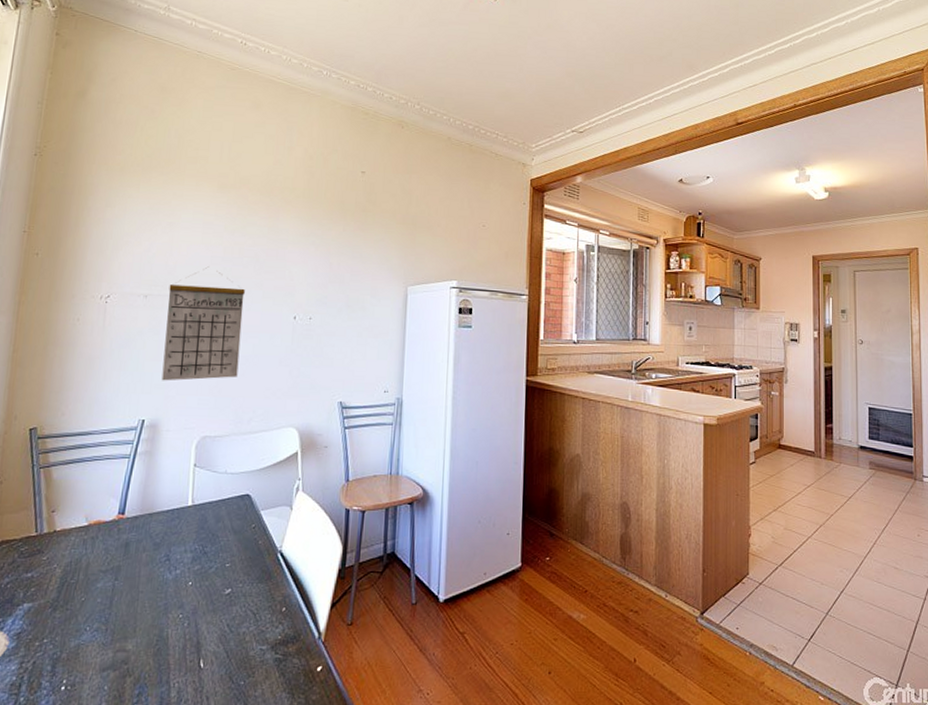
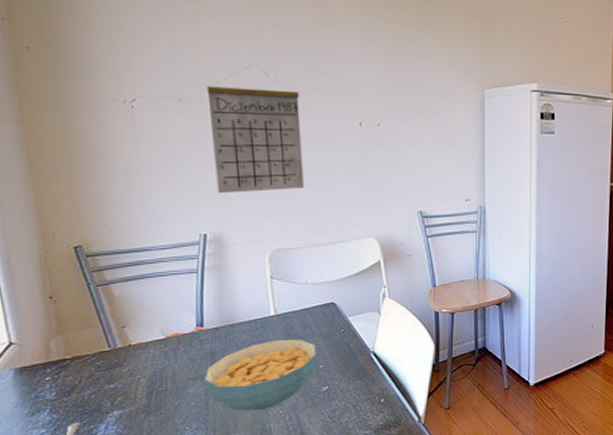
cereal bowl: none [113,532,226,613] -> present [203,339,317,411]

